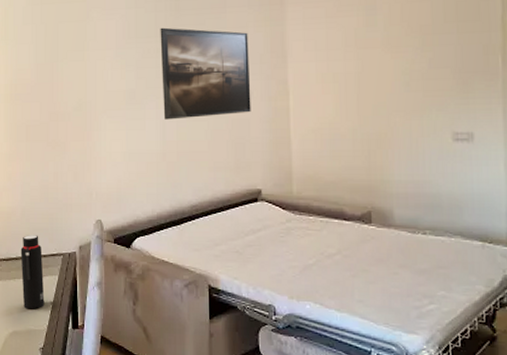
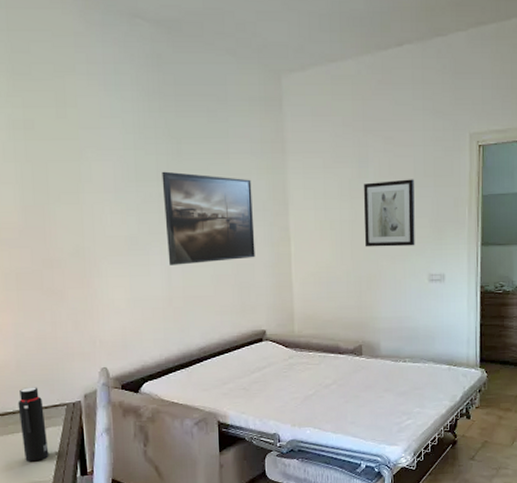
wall art: none [372,25,435,102] -> present [364,179,415,247]

